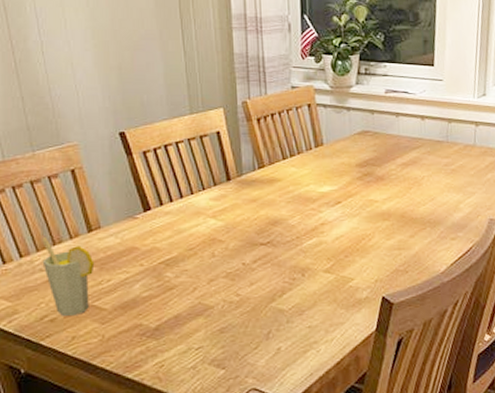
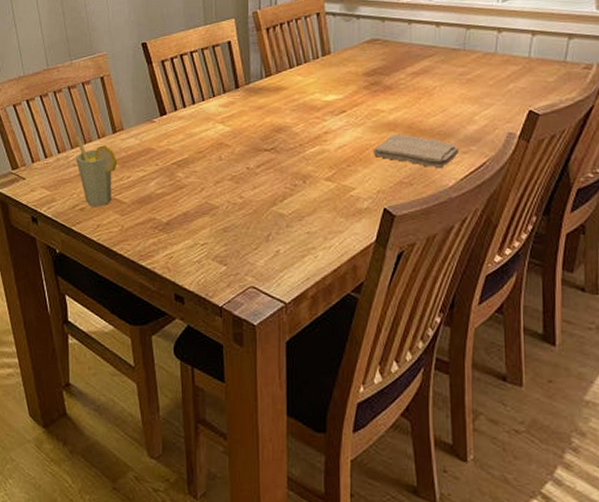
washcloth: none [369,223,449,255] -> present [372,134,460,169]

